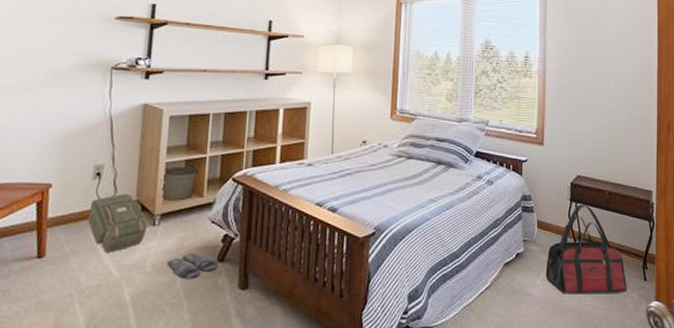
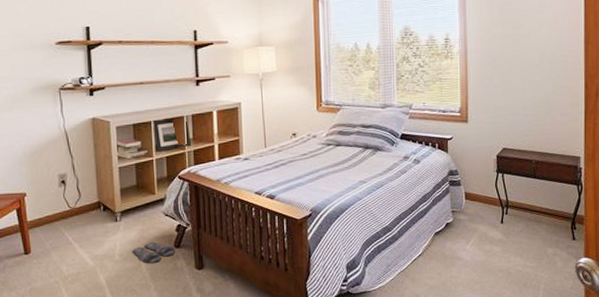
backpack: present [88,193,148,252] -> none [60,196,111,246]
basket: present [160,166,198,201] -> none [116,169,148,200]
books: none [165,130,203,154] -> present [116,138,149,159]
picture frame: none [210,112,252,149] -> present [153,119,192,152]
duffel bag: present [545,203,627,295] -> none [475,174,556,257]

